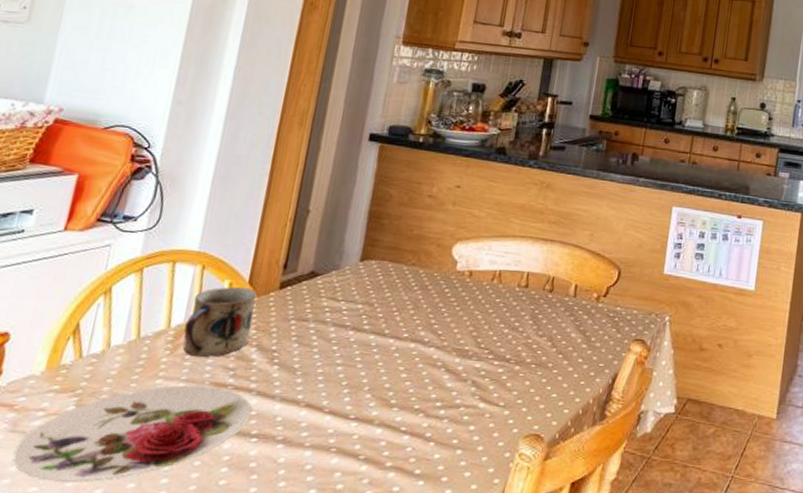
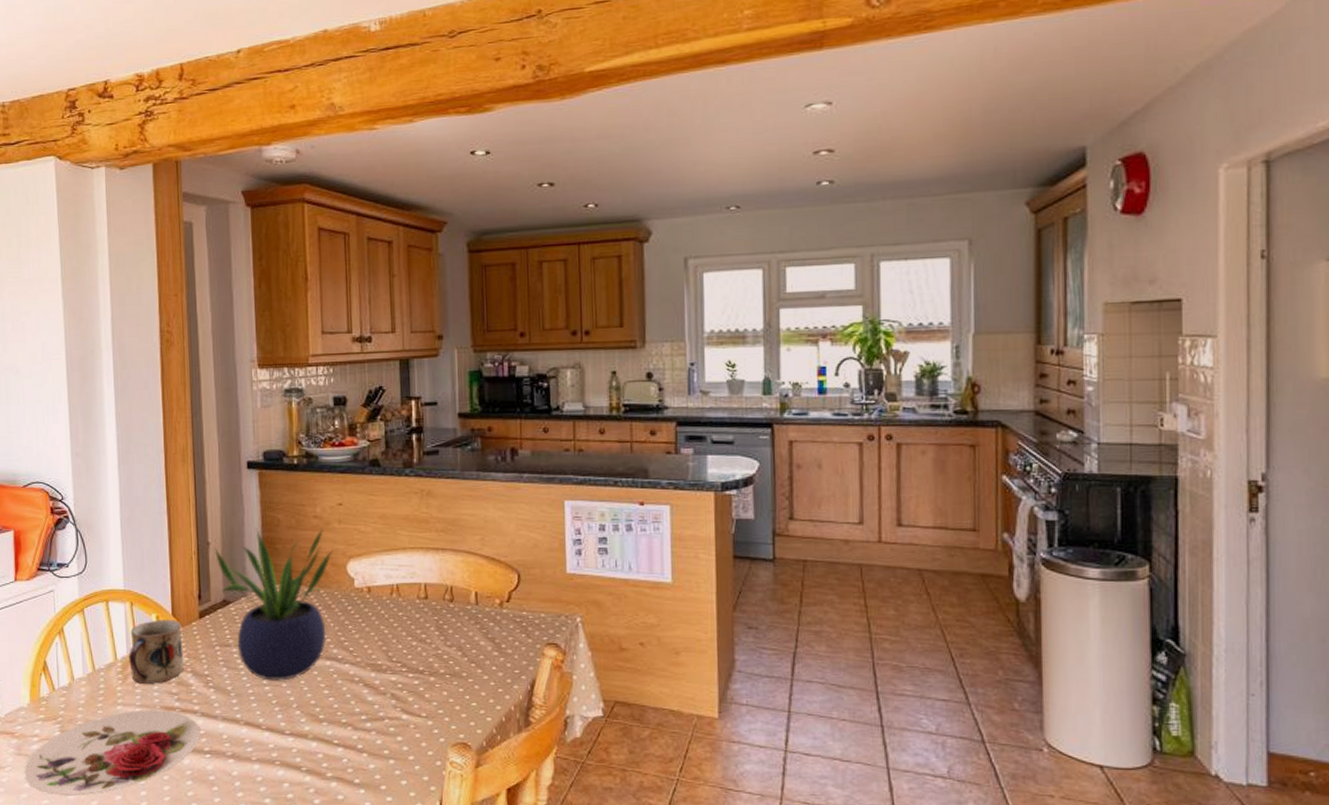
potted plant: none [309,201,442,361] -> present [214,527,333,681]

